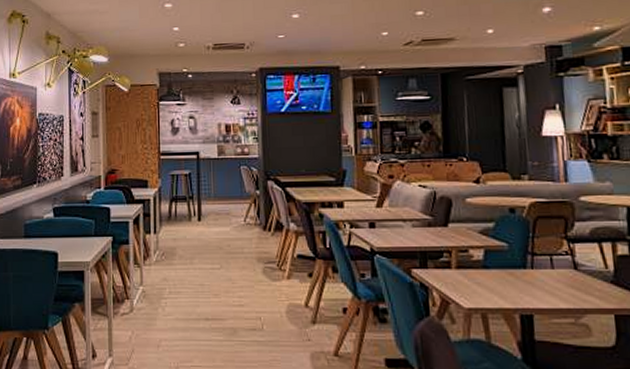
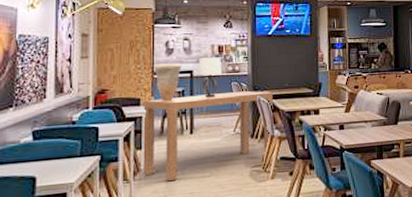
dining table: none [151,176,288,270] -> present [143,90,273,182]
decorative urn: none [160,143,188,184] -> present [154,63,182,101]
lamp: none [205,137,230,183] -> present [198,57,222,98]

